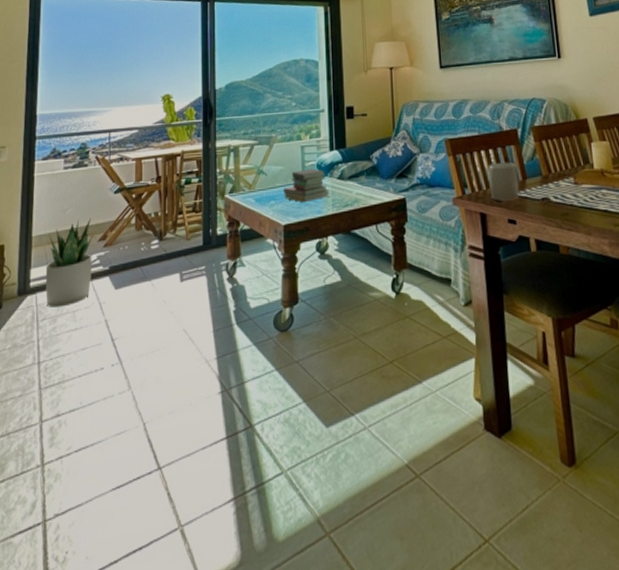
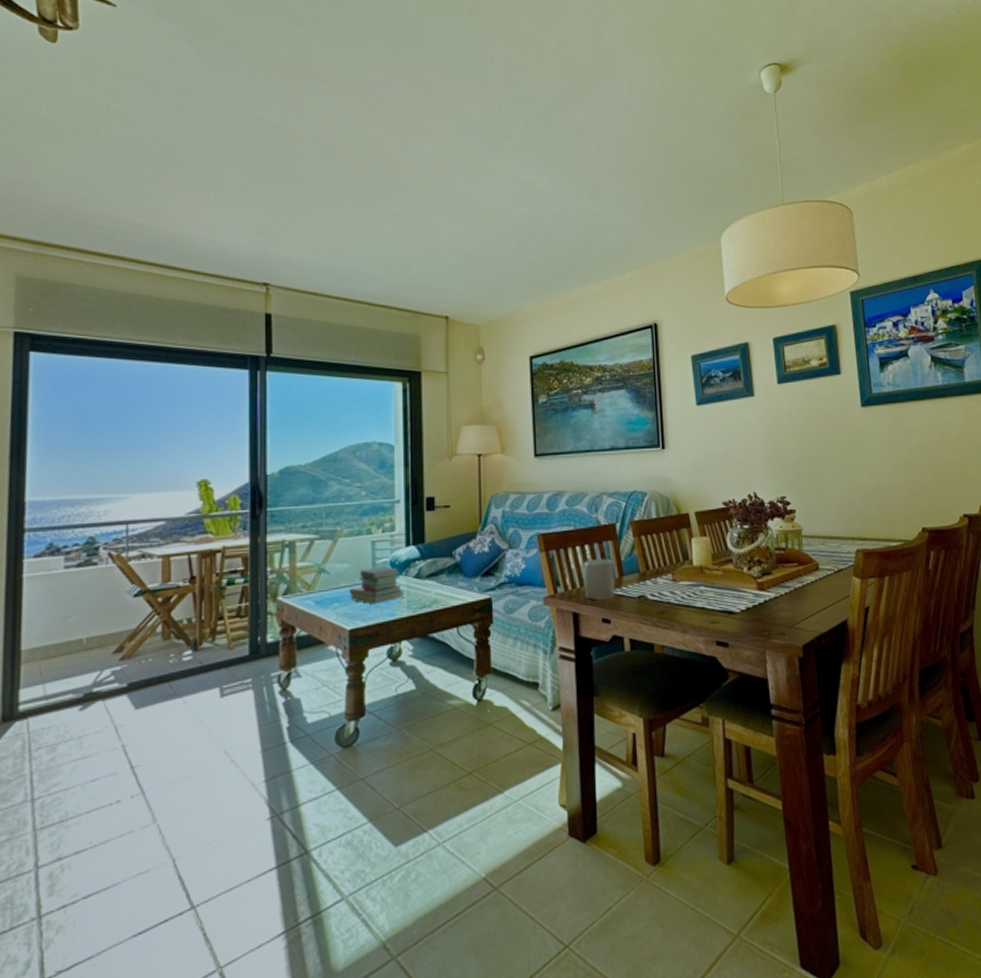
planter: present [45,218,94,307] -> none [40,626,106,734]

